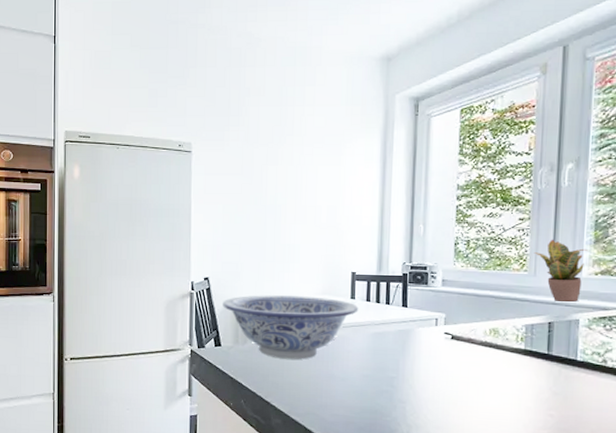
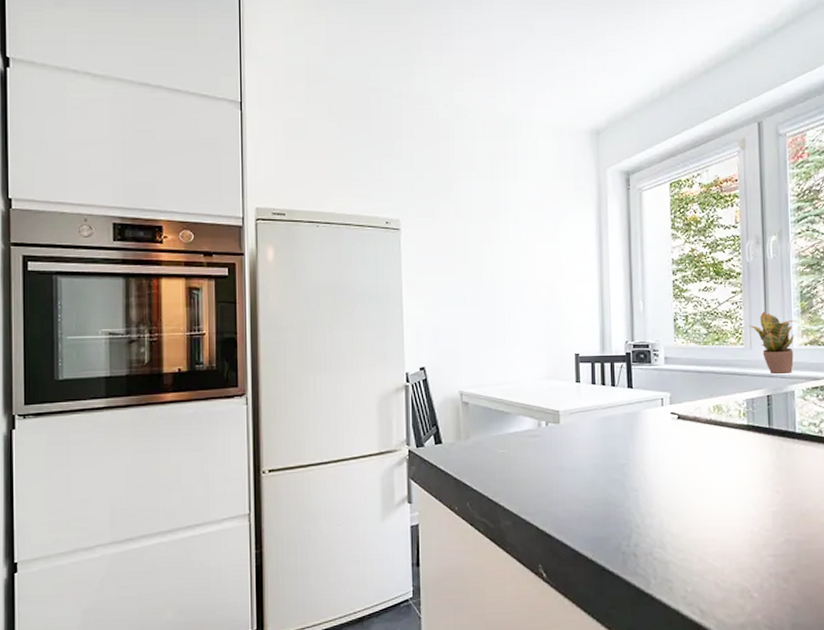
bowl: present [221,295,359,360] -> none [440,382,584,453]

